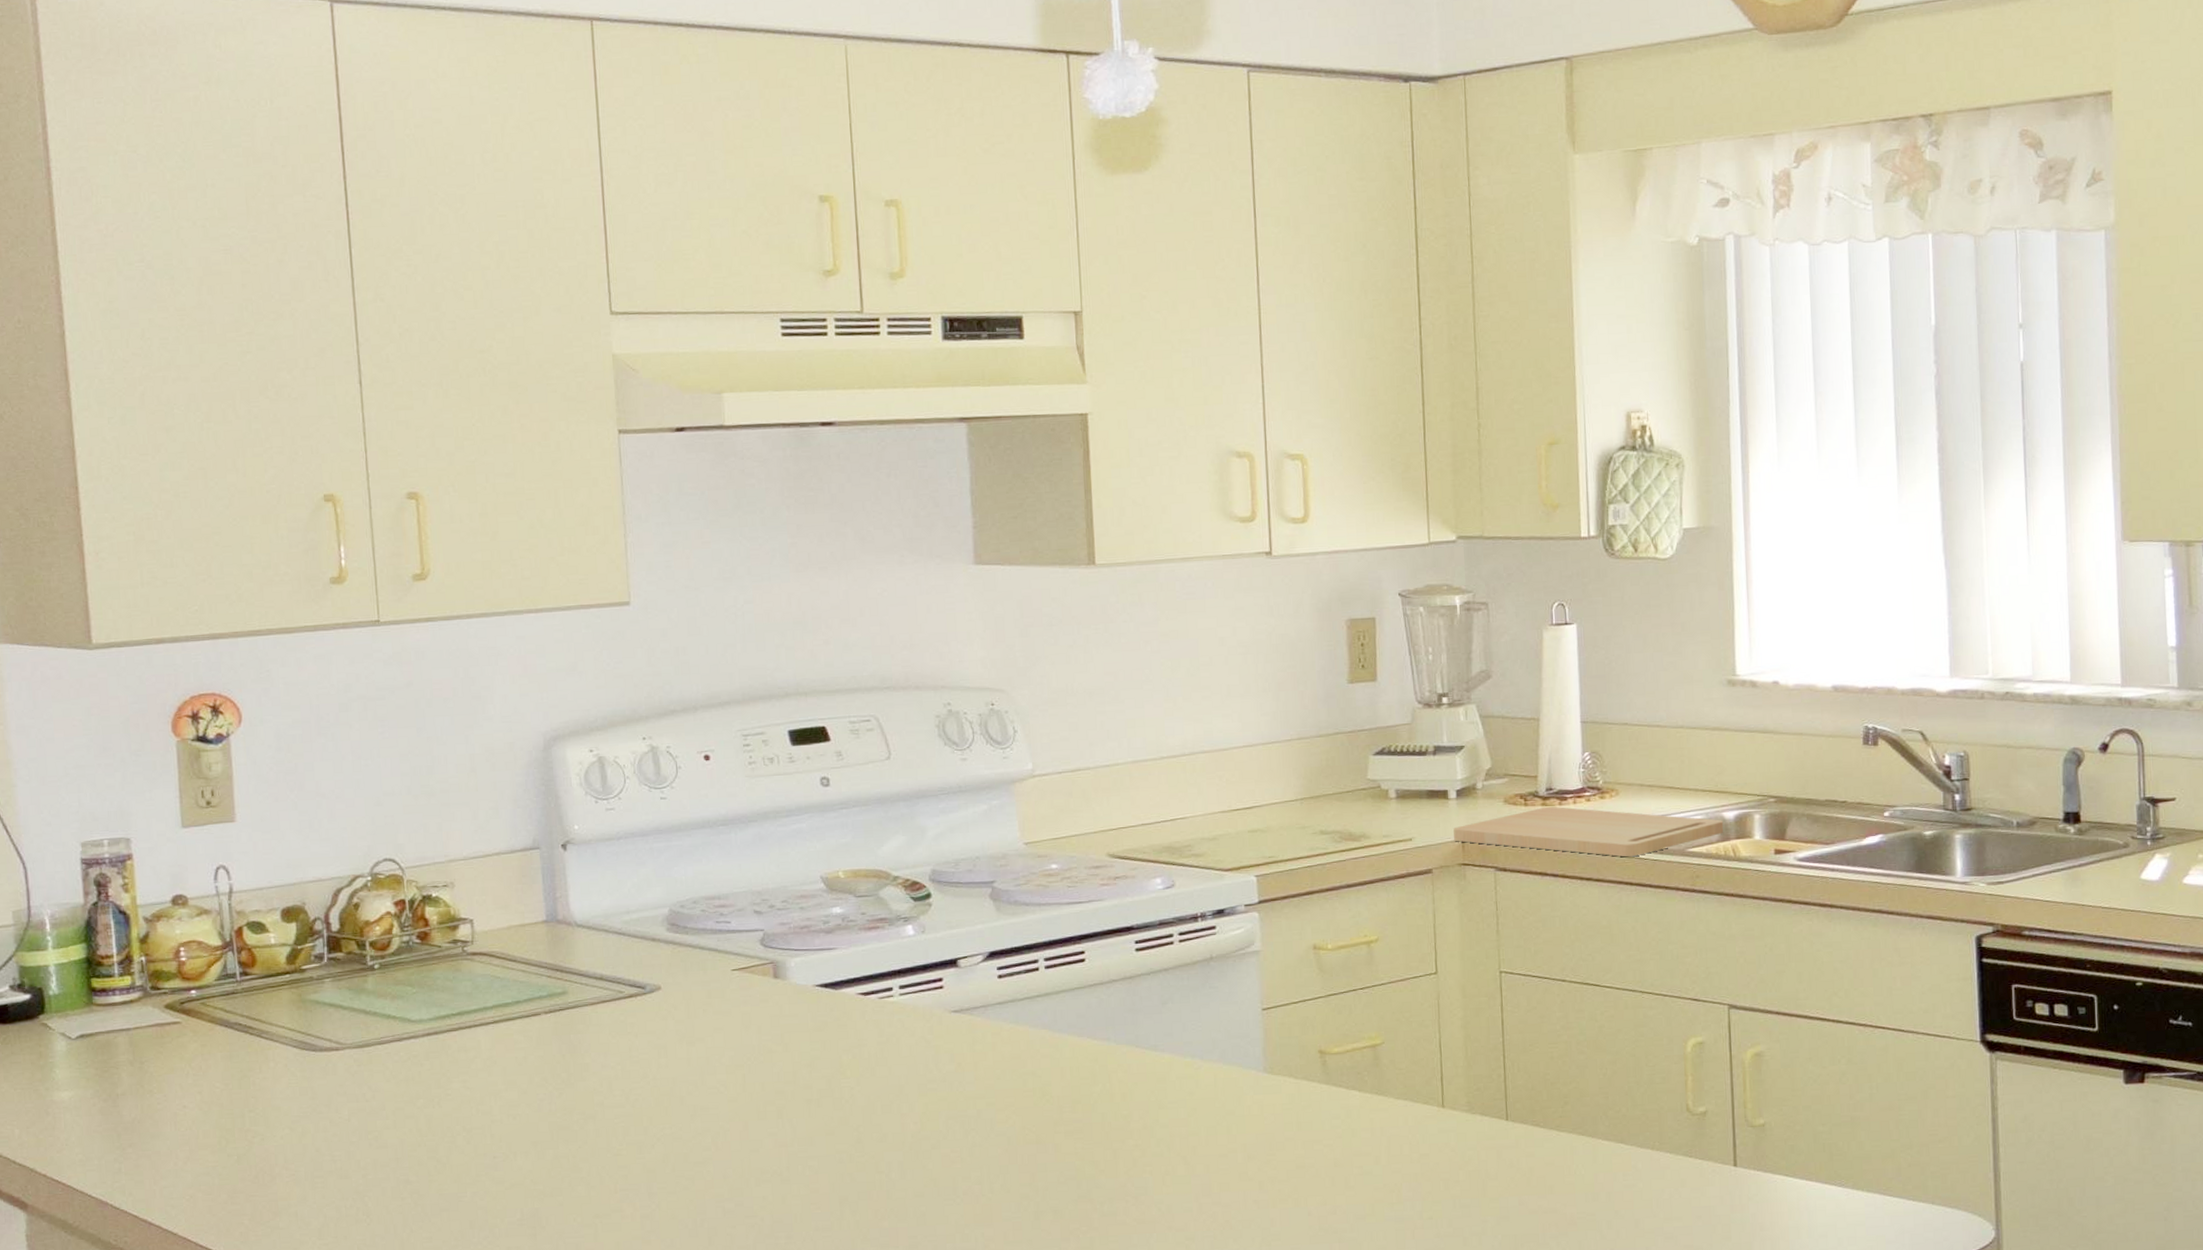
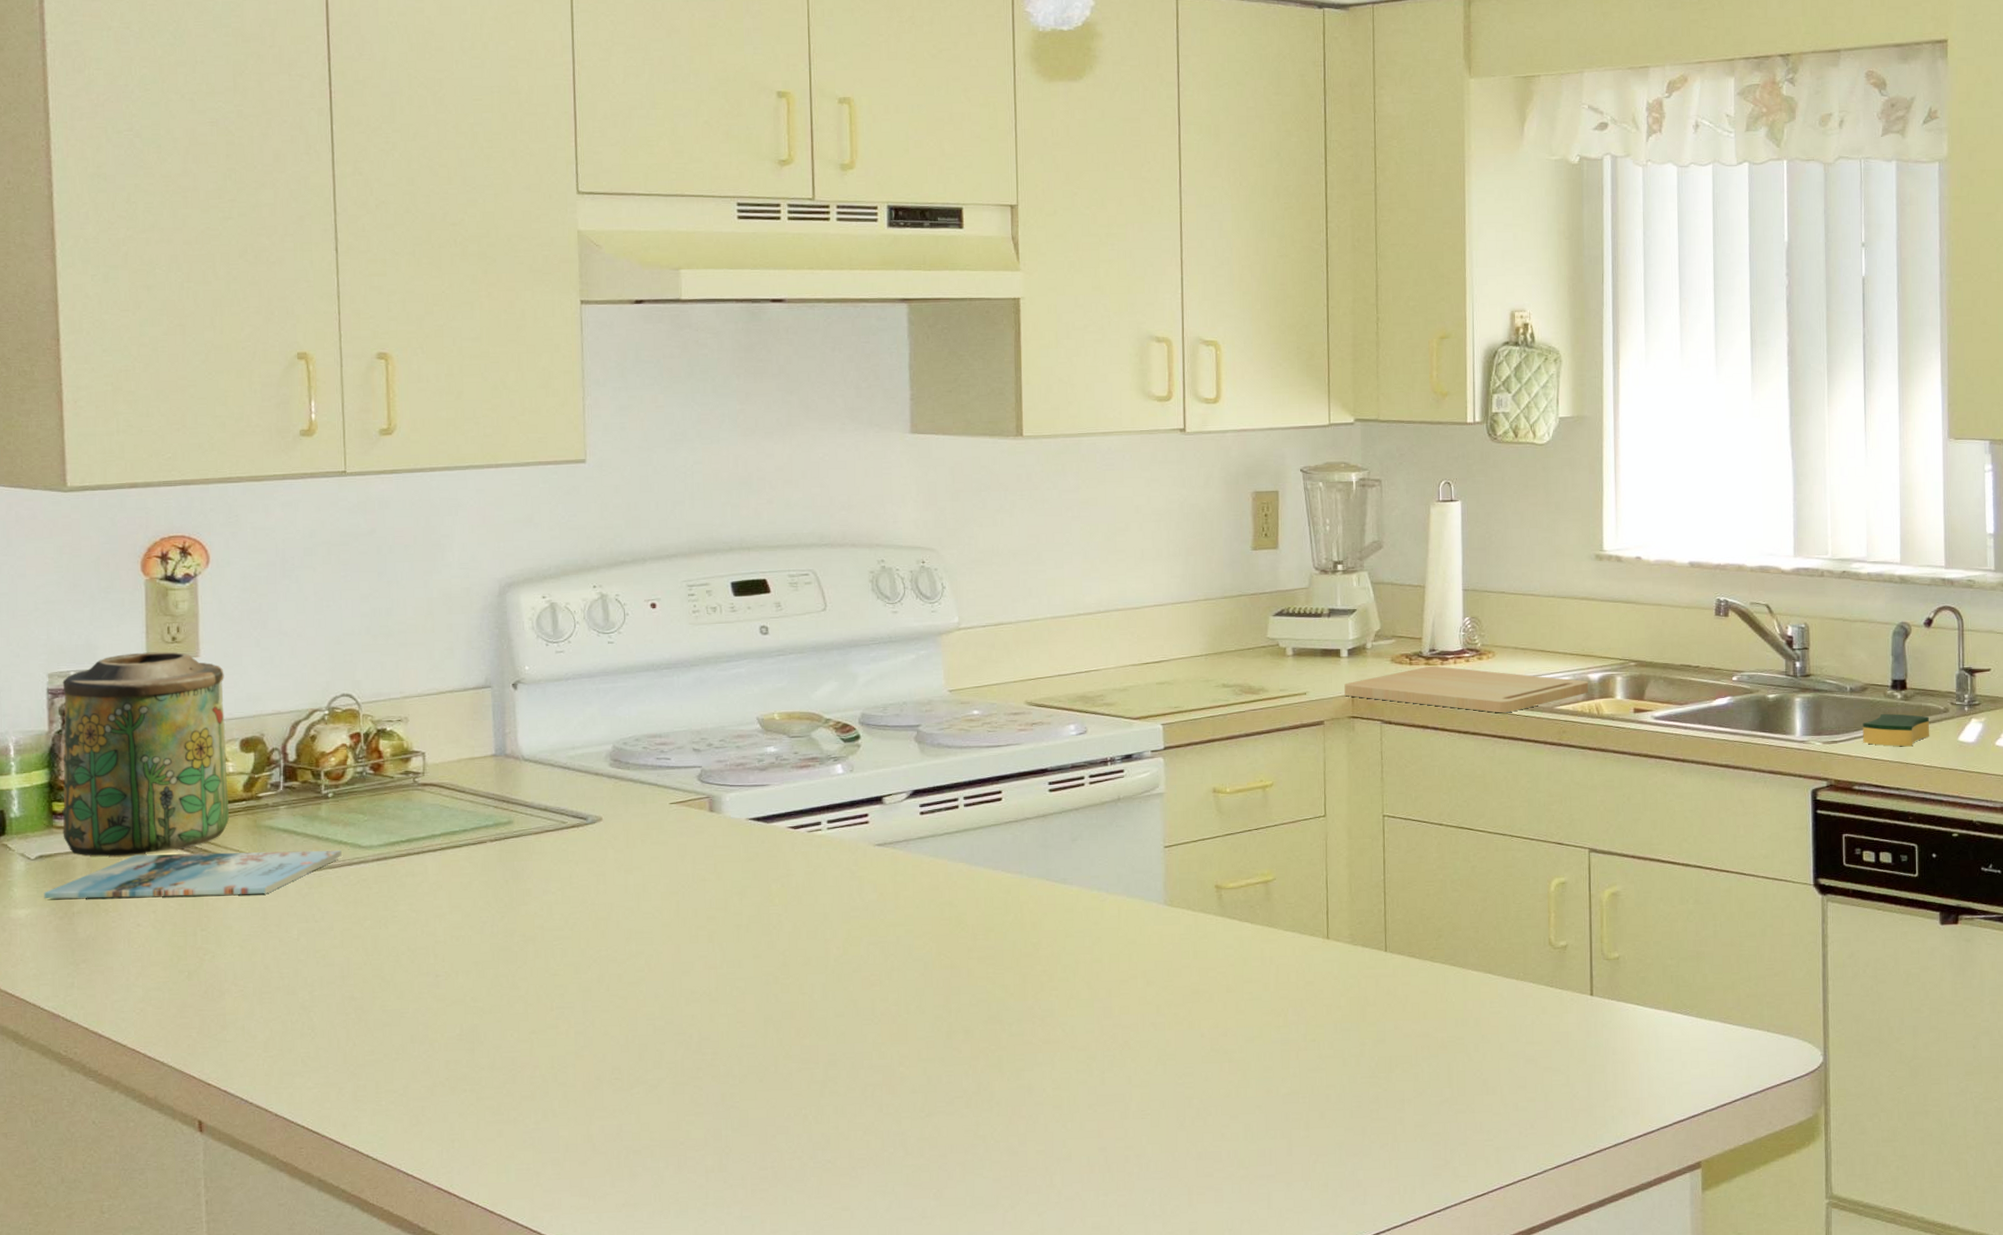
magazine: none [86,1025,391,1081] -> present [44,850,342,899]
canister: none [96,816,273,1035] -> present [62,651,229,856]
sponge: none [2032,850,2108,887] -> present [1862,714,1930,747]

